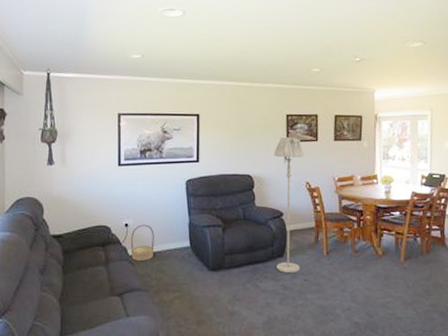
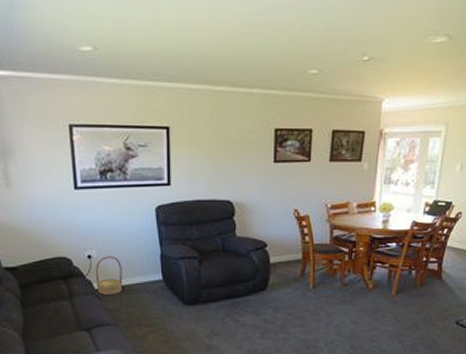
floor lamp: present [274,137,304,274] -> none [258,156,293,308]

